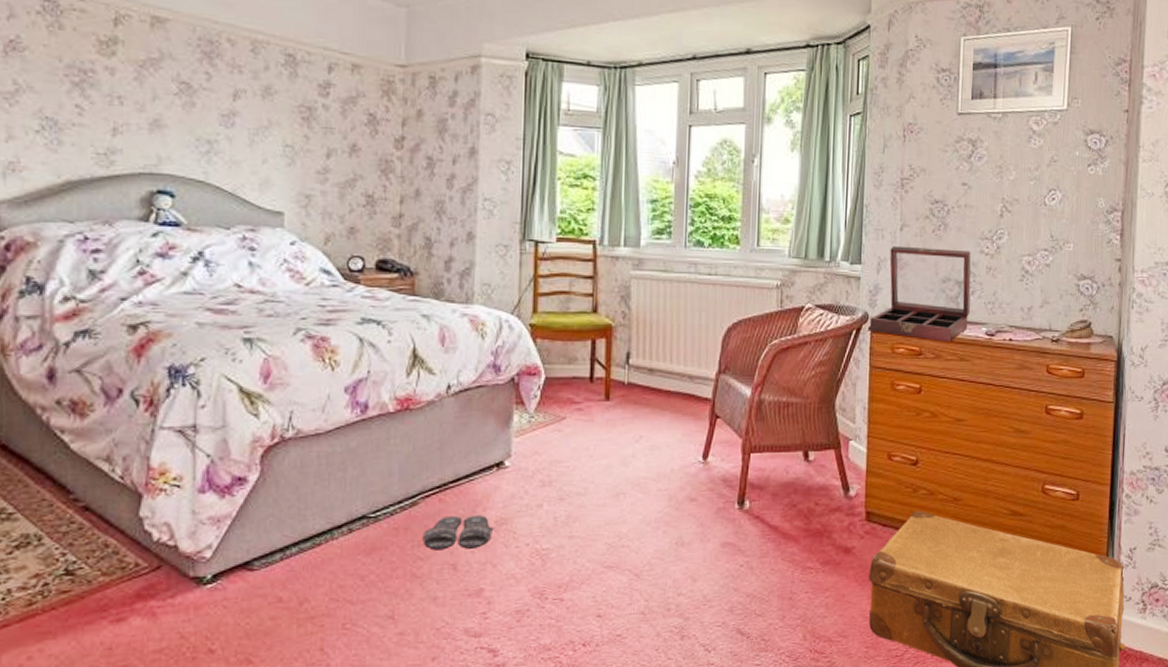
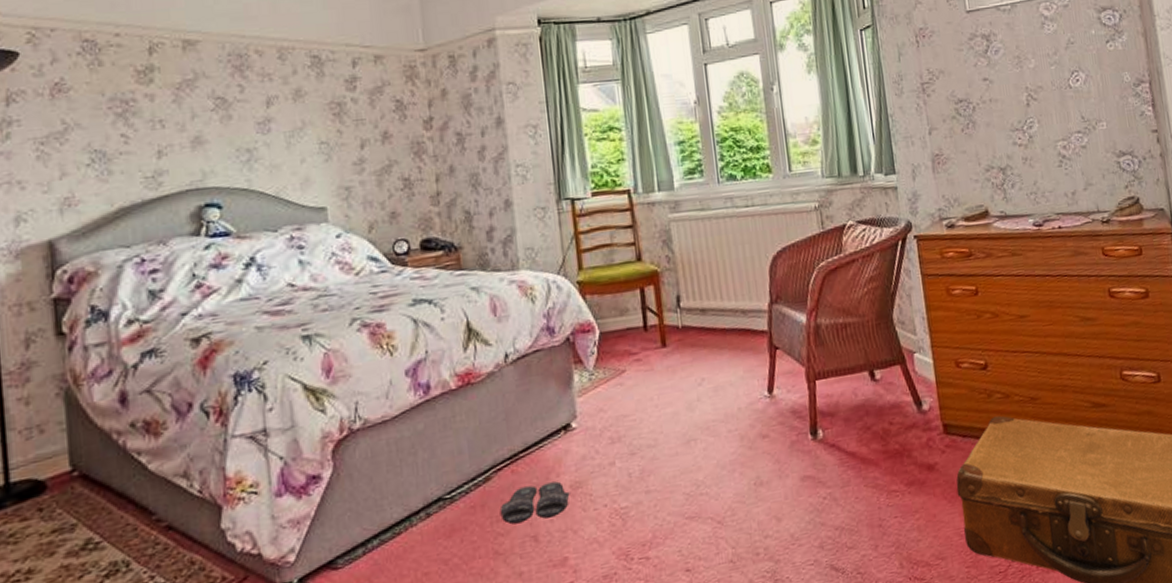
jewelry box: present [869,245,971,342] -> none [913,144,1014,241]

